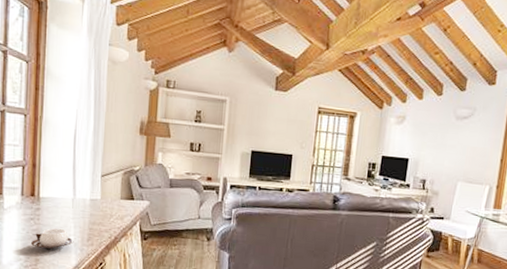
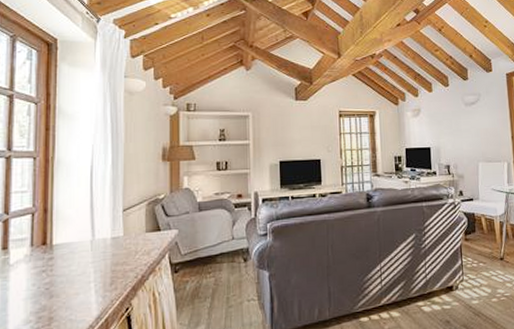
cup: present [30,228,74,249] -> none [42,277,95,304]

